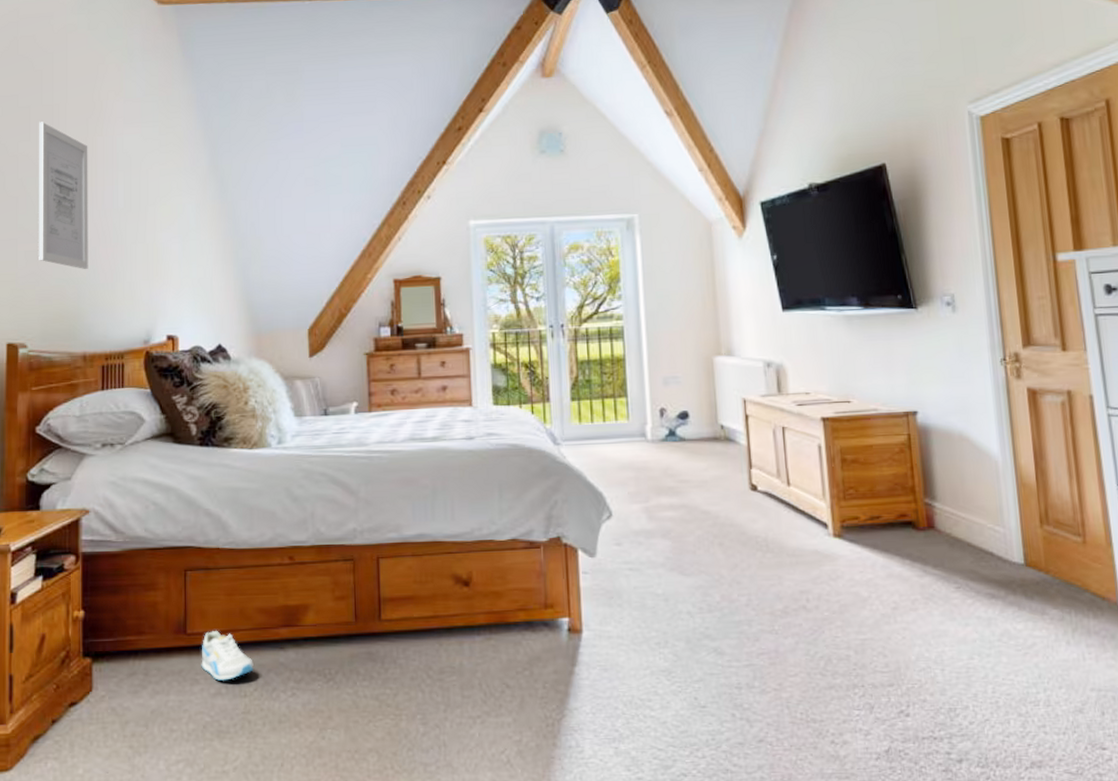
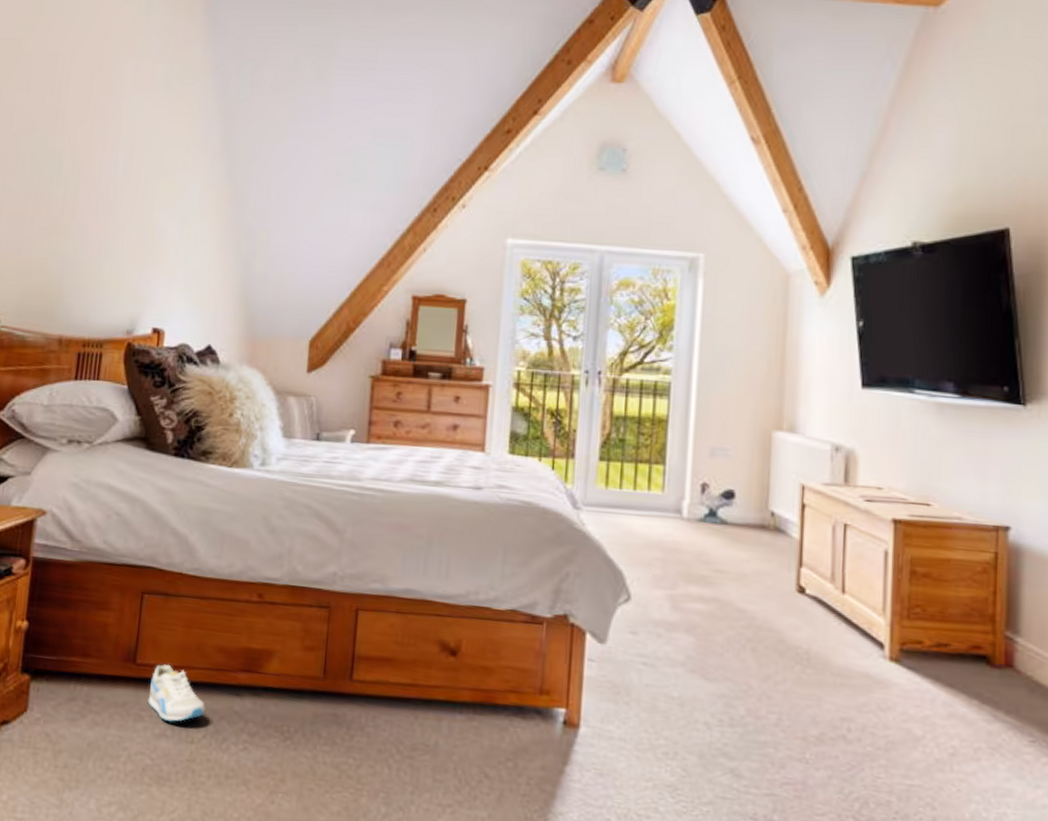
wall art: present [39,121,88,269] -> none [23,72,91,243]

